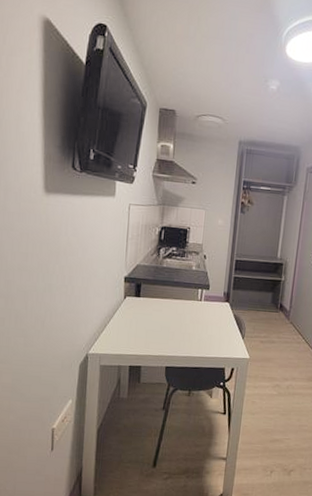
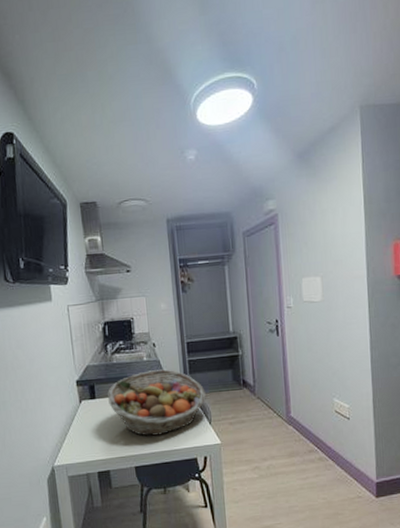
fruit basket: none [152,280,245,342] -> present [108,369,207,436]

